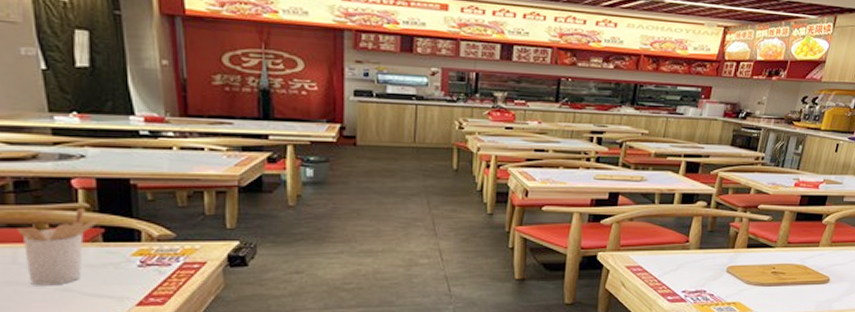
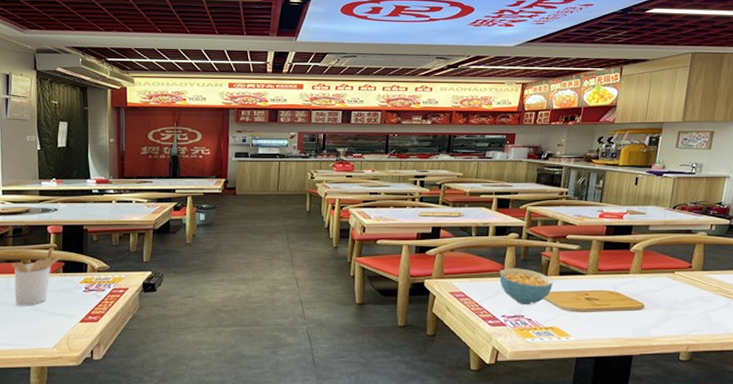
cereal bowl: none [682,240,739,280] -> present [499,268,553,305]

